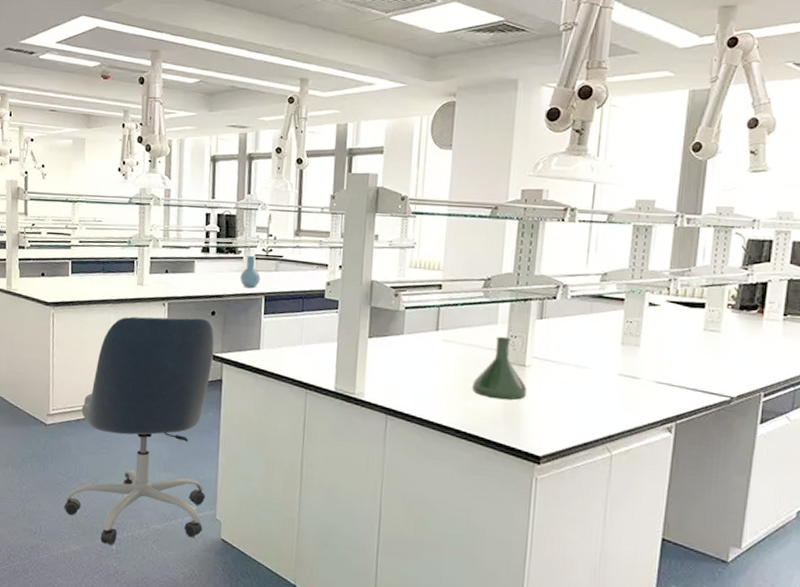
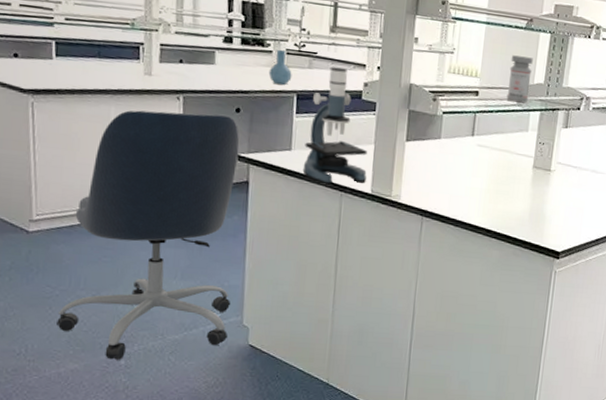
microscope: none [270,268,331,383] -> present [302,67,367,185]
medicine bottle: none [472,245,500,294] -> present [506,55,533,103]
flask: present [472,336,526,400] -> none [503,143,551,201]

